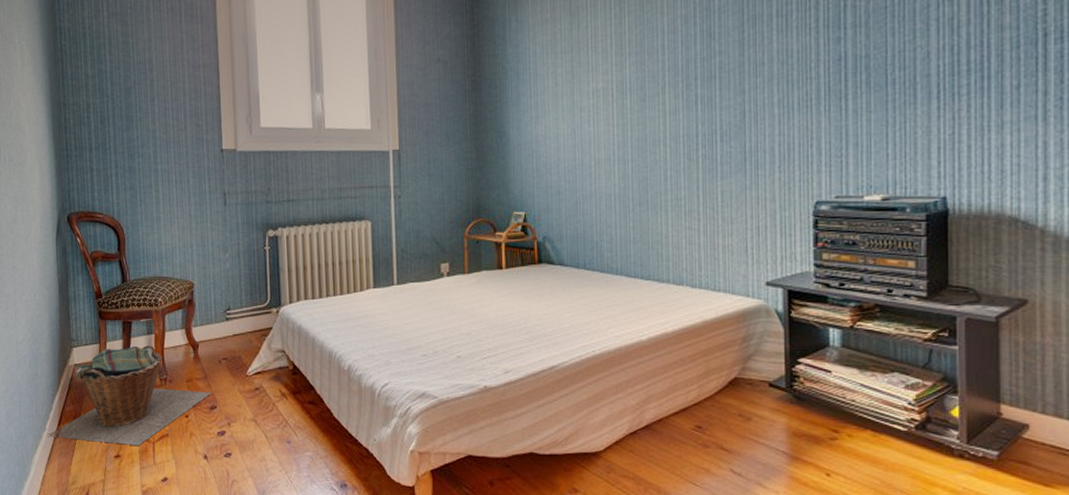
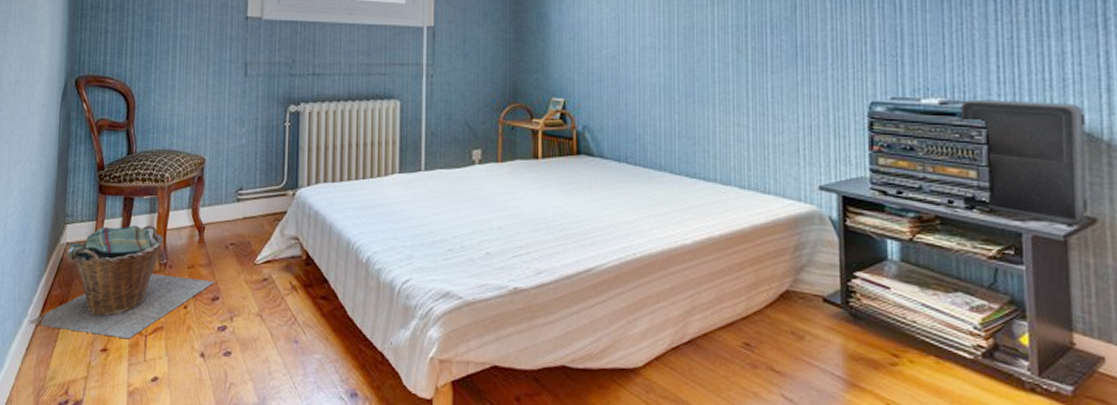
speaker: none [901,193,1021,310] -> present [960,99,1088,228]

